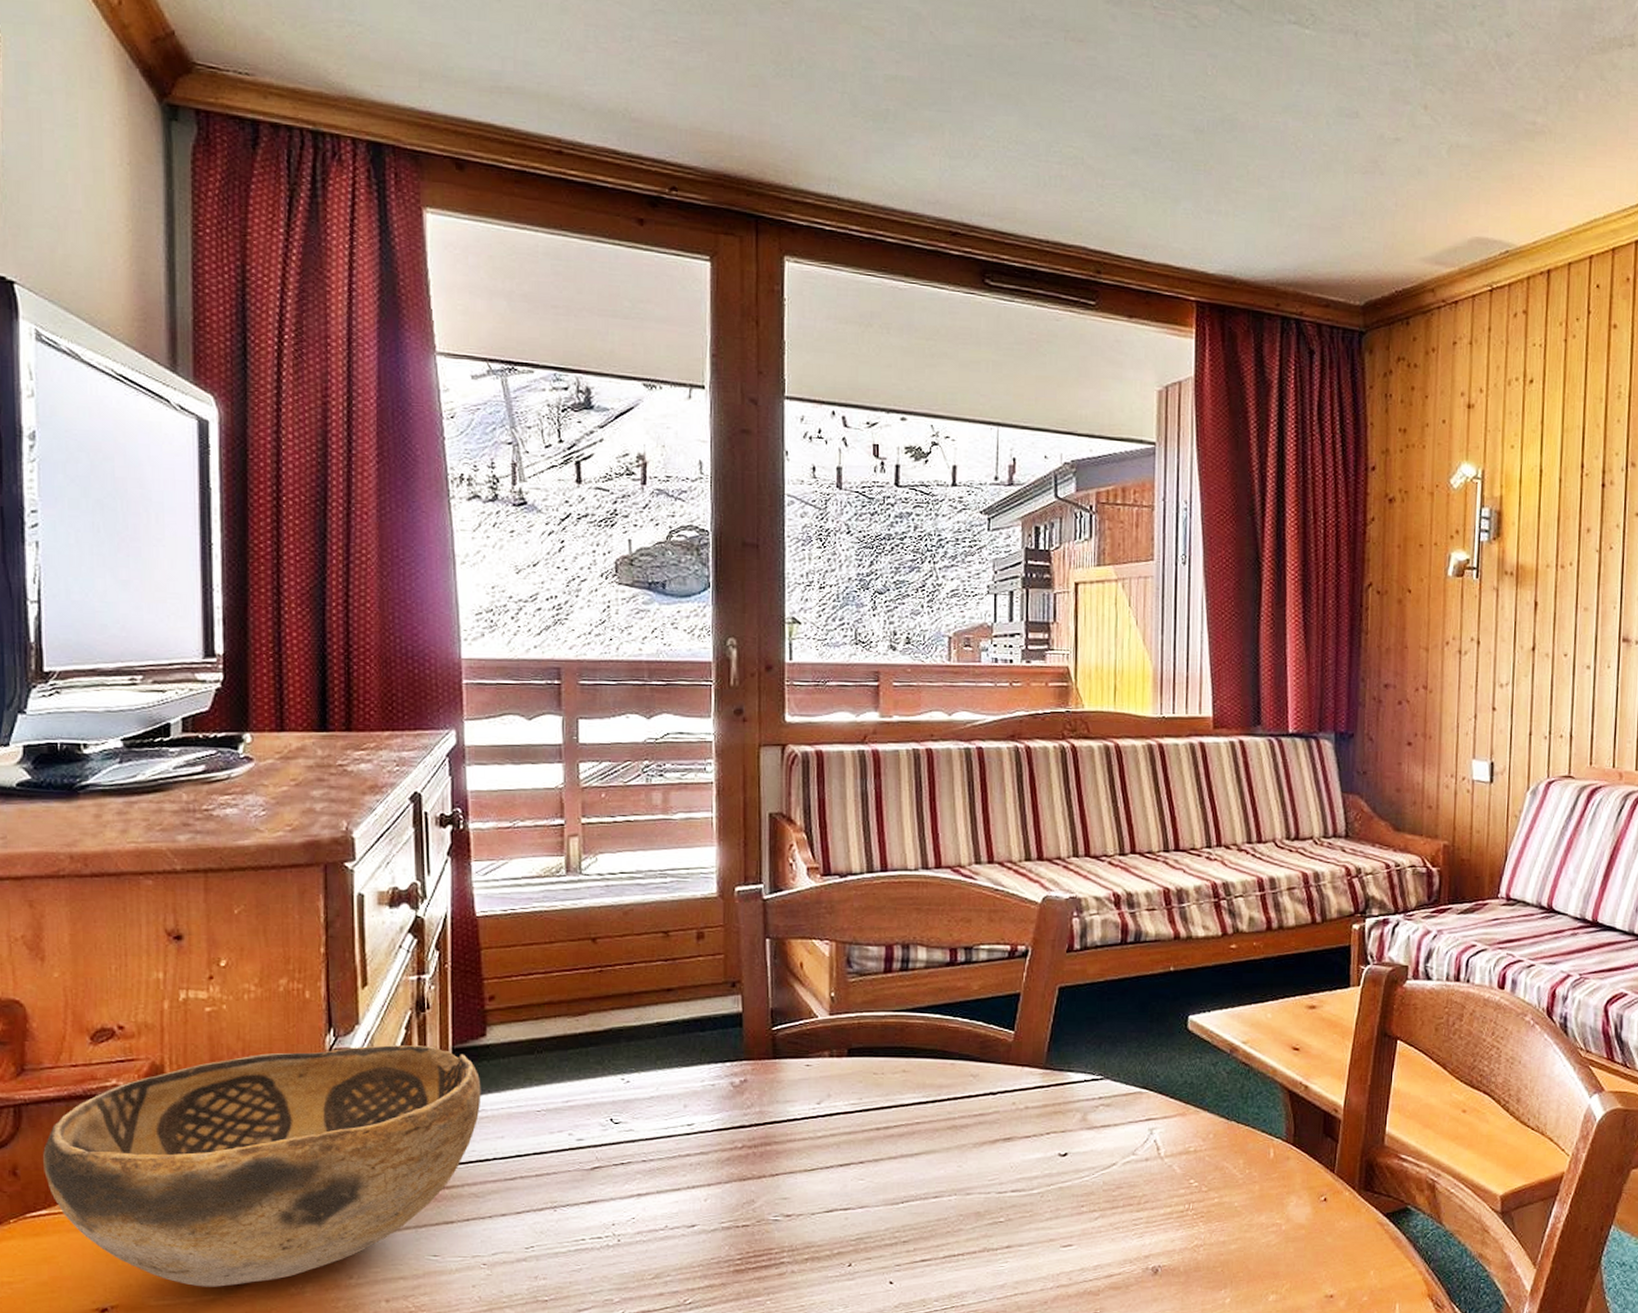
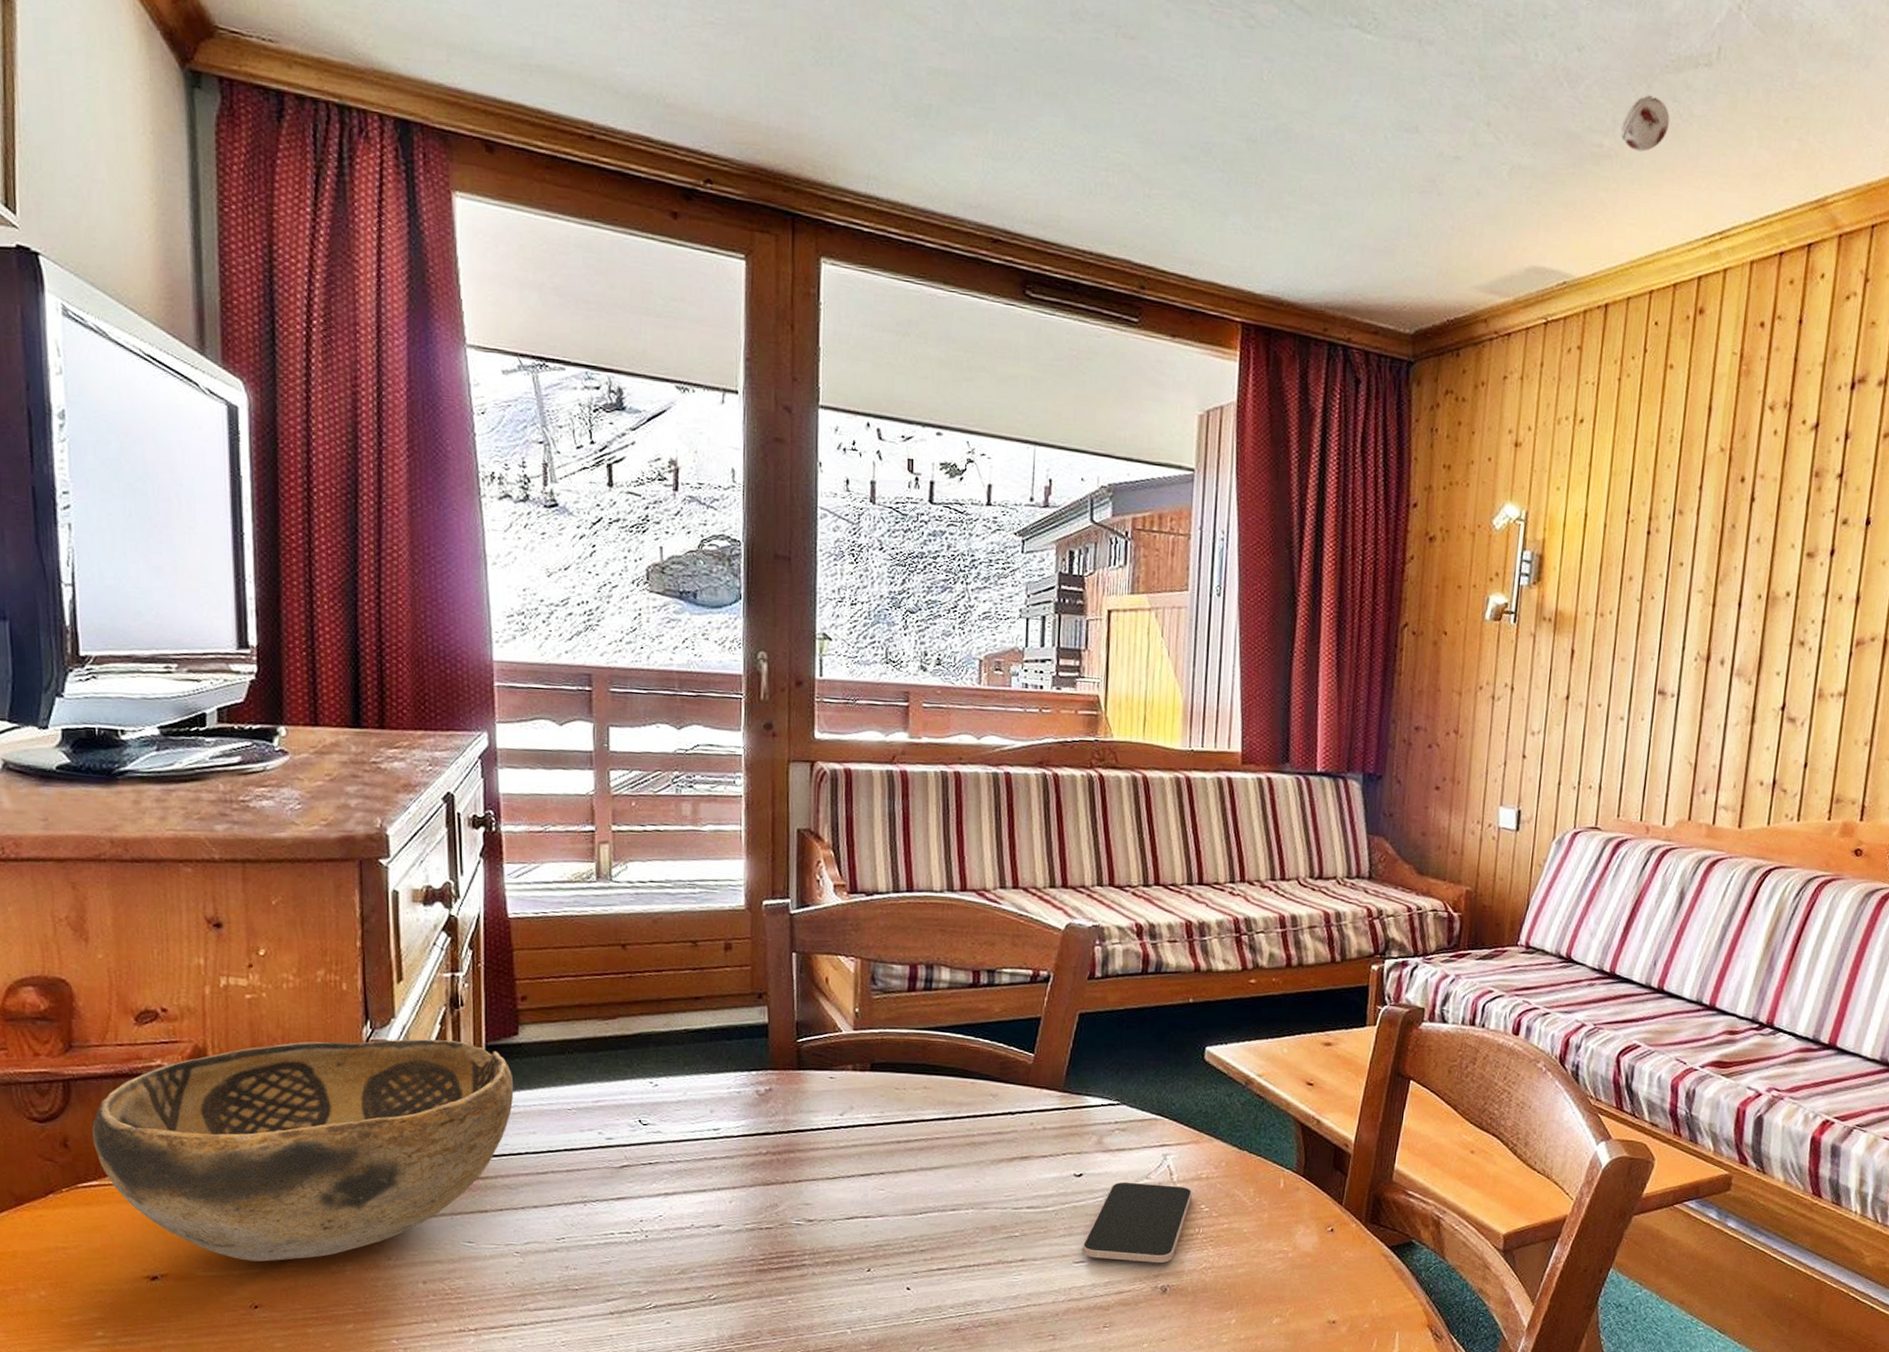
smartphone: none [1069,1159,1180,1242] -> present [1082,1181,1192,1263]
smoke detector: none [1552,75,1598,127] -> present [1620,95,1670,152]

